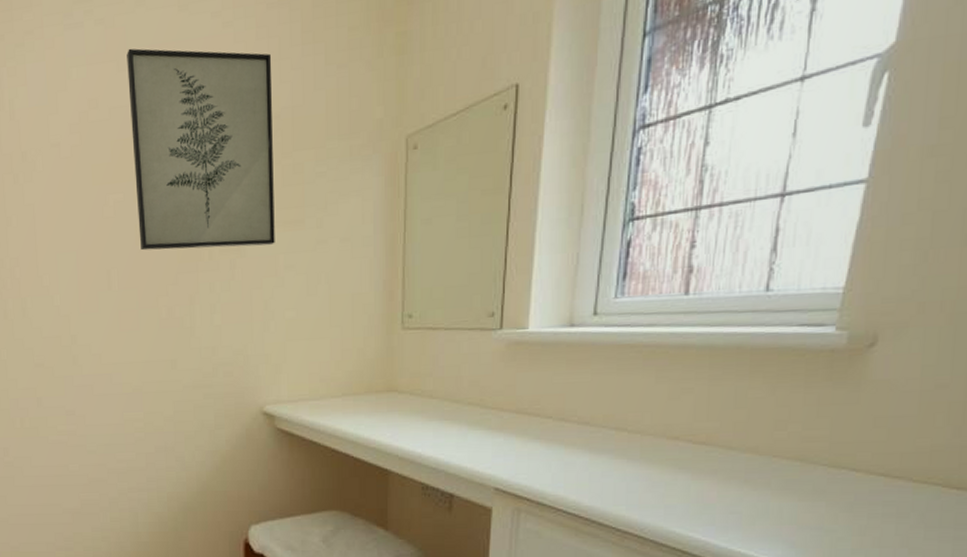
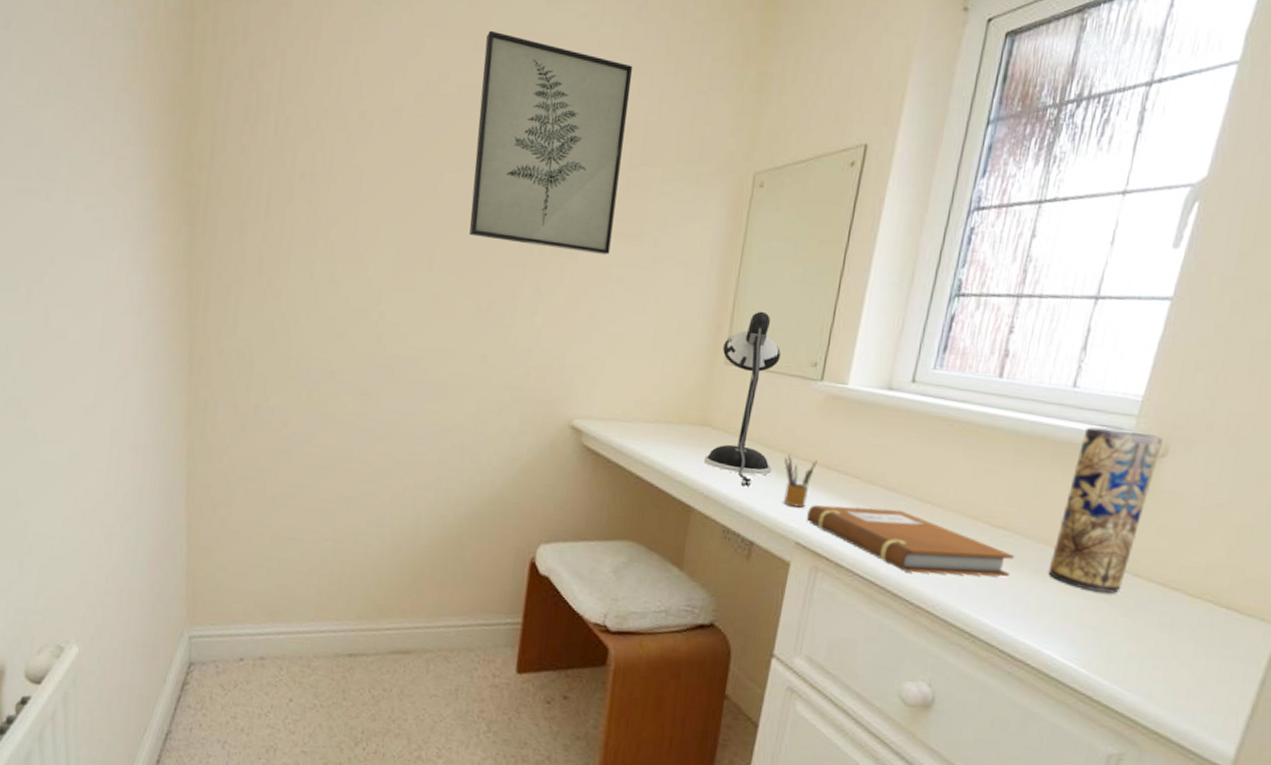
desk lamp: none [394,271,462,443] -> present [703,311,781,487]
pencil box: none [474,405,507,455] -> present [783,454,818,508]
notebook: none [503,442,721,501] -> present [807,505,1015,578]
vase: none [758,325,870,493] -> present [1048,426,1163,593]

